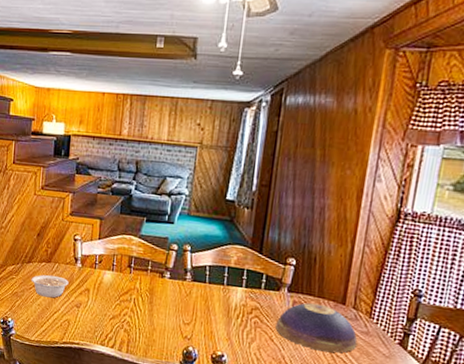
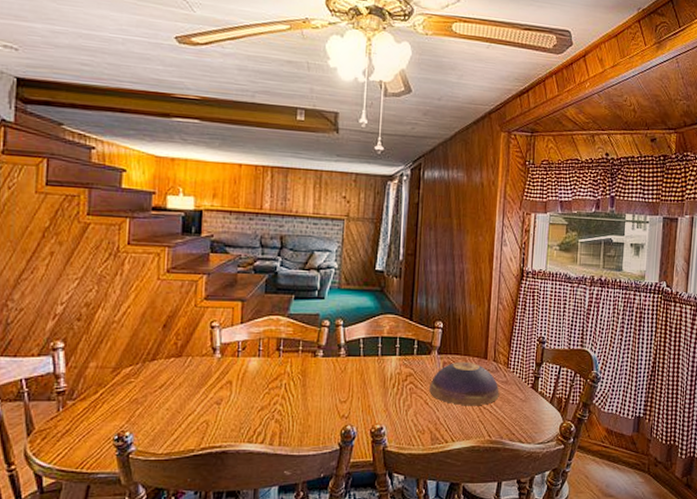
legume: present [31,274,69,298] -> none [156,371,206,399]

